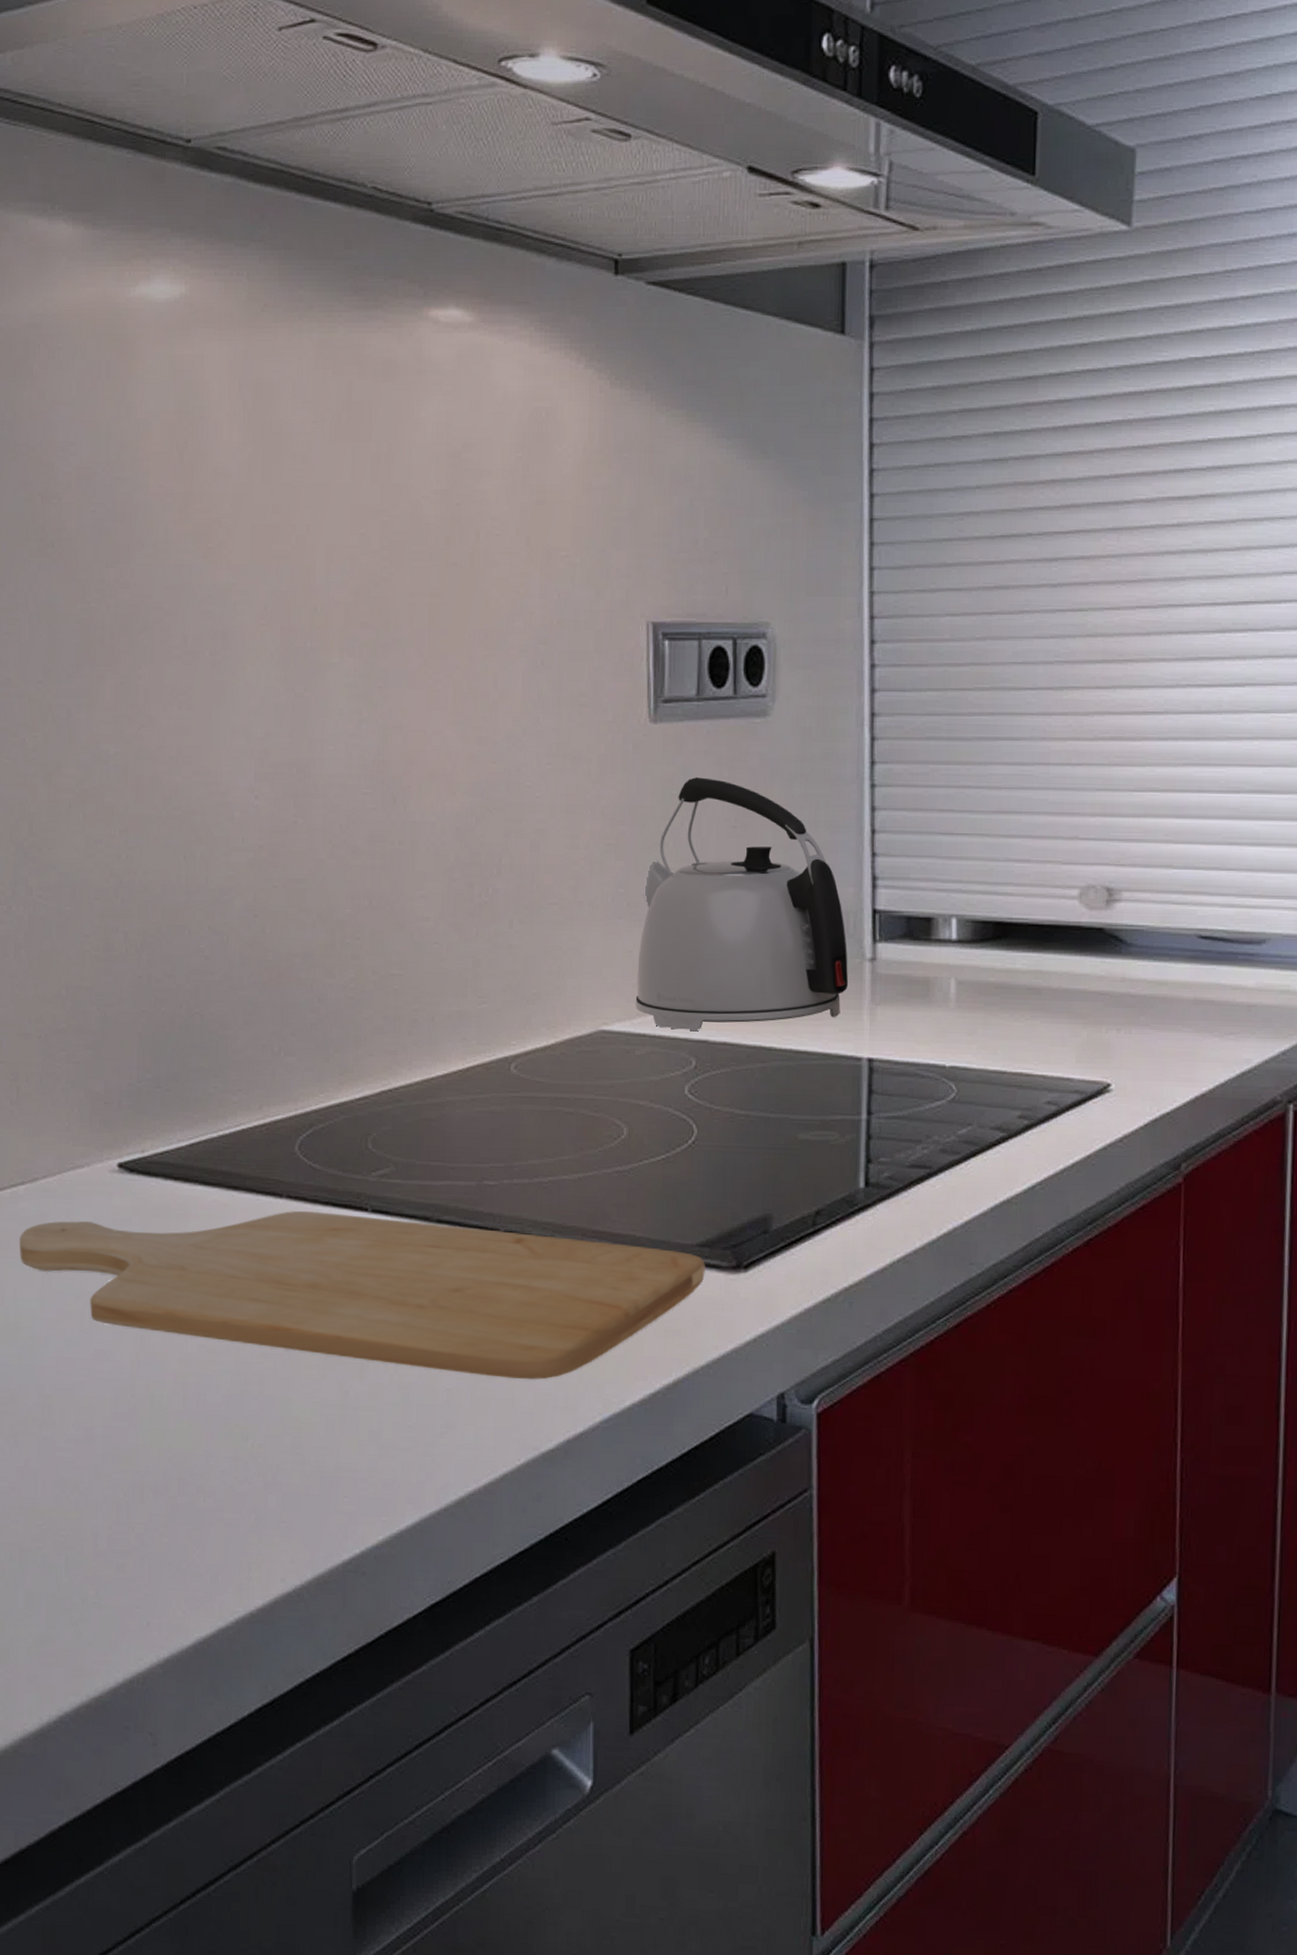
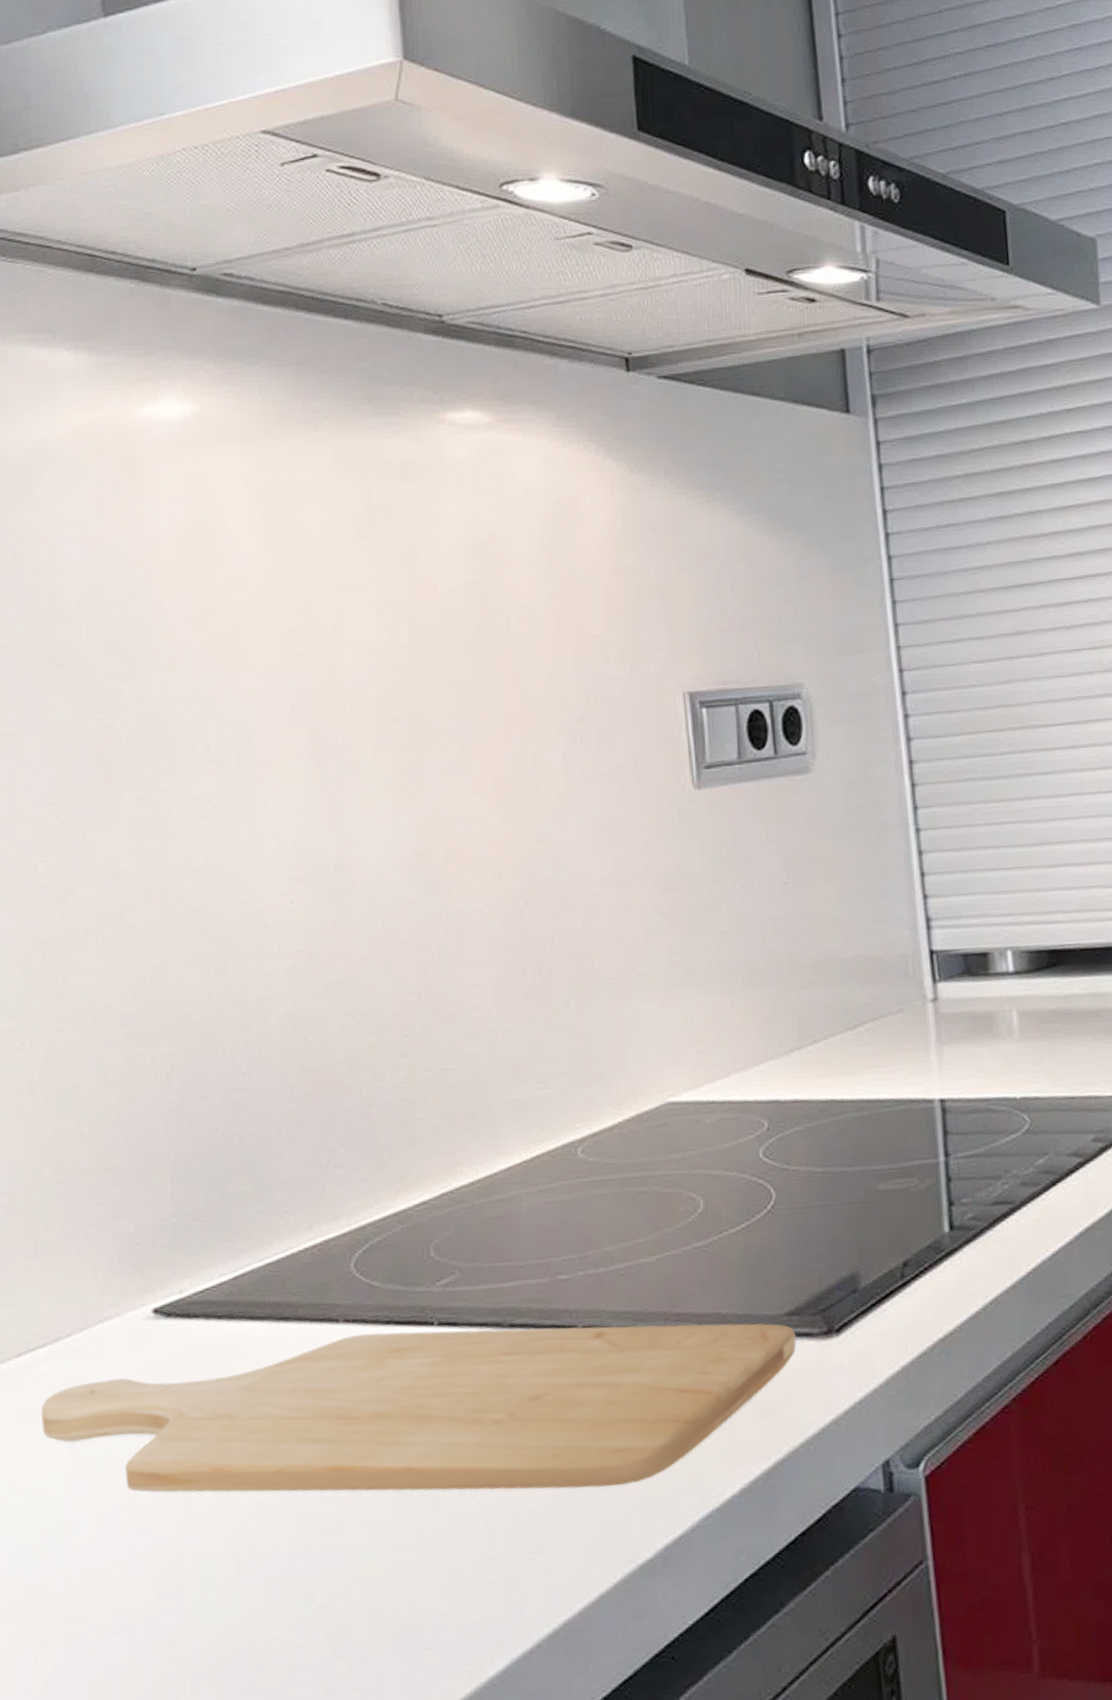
kettle: present [635,777,848,1030] -> none [700,837,913,1093]

